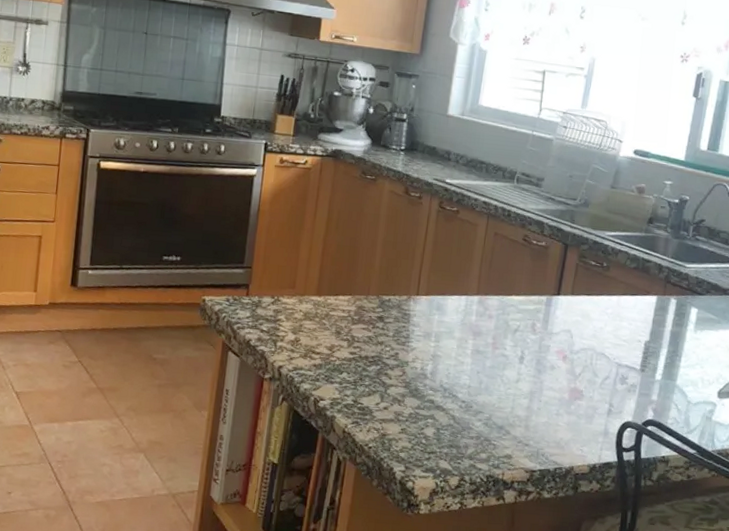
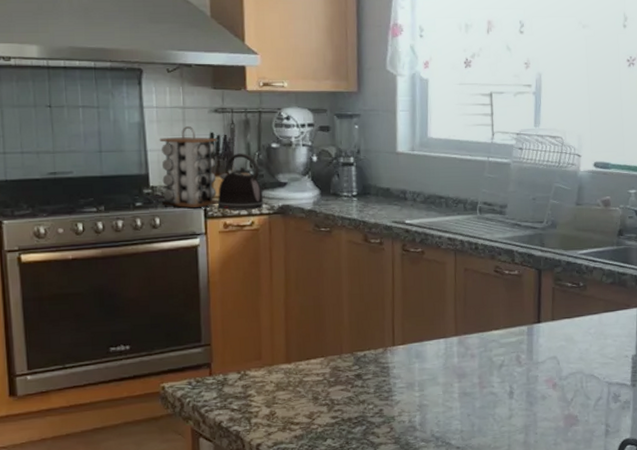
spice rack: none [229,65,287,142] -> present [159,125,218,209]
kettle: none [277,96,320,150] -> present [217,153,264,211]

